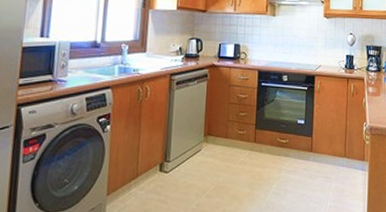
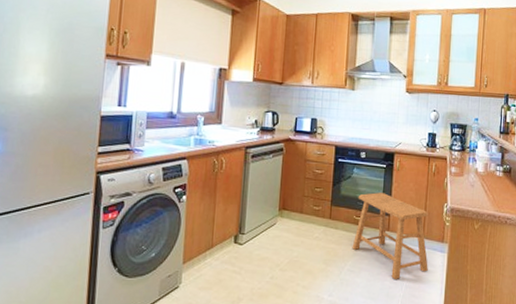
stool: none [277,115,351,200] -> present [352,192,429,279]

